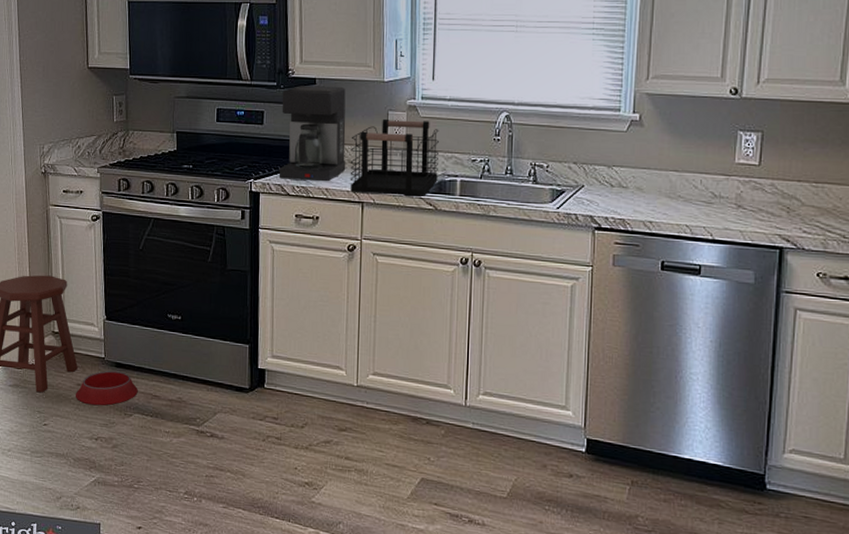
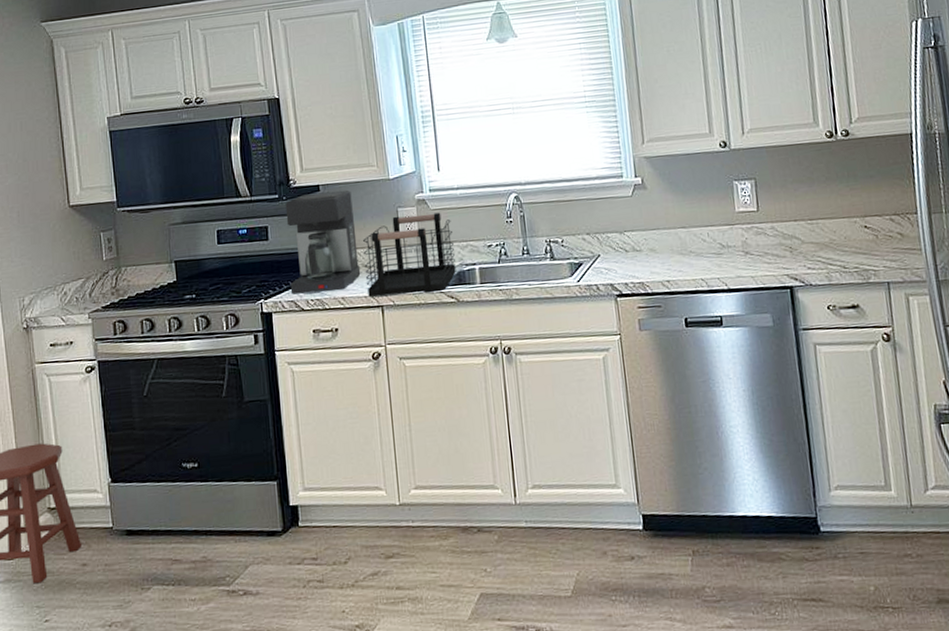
pet bowl: present [76,370,138,406] -> none [81,539,155,587]

